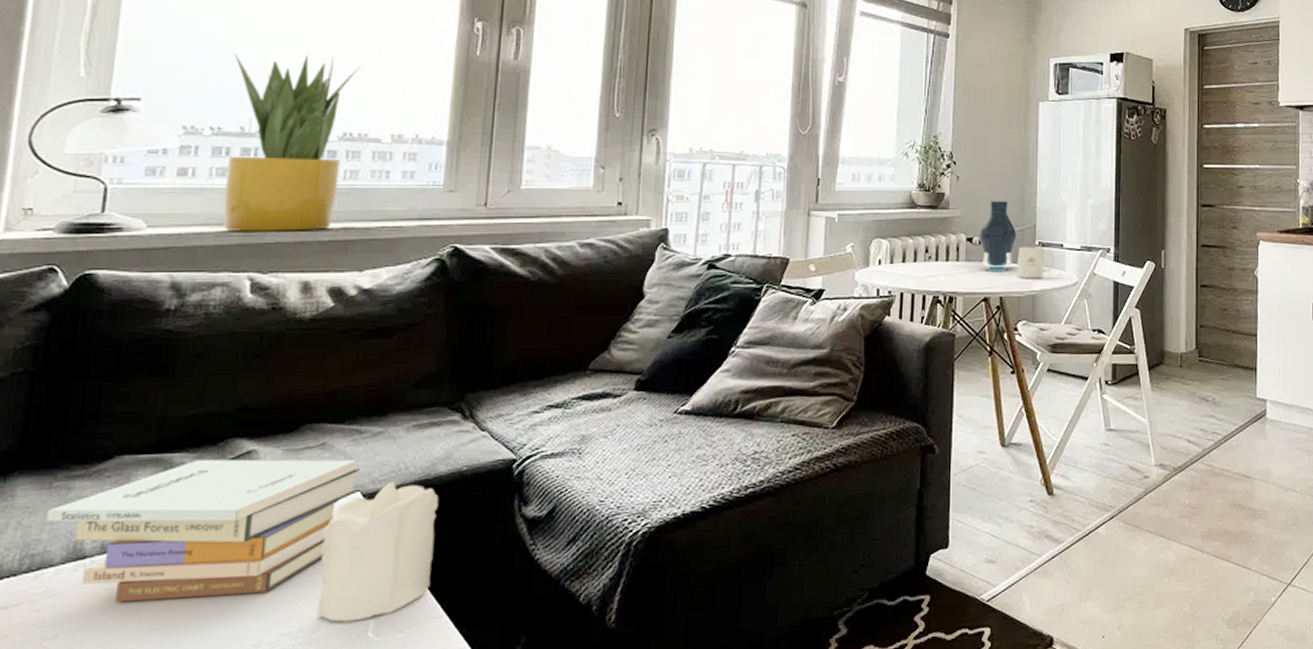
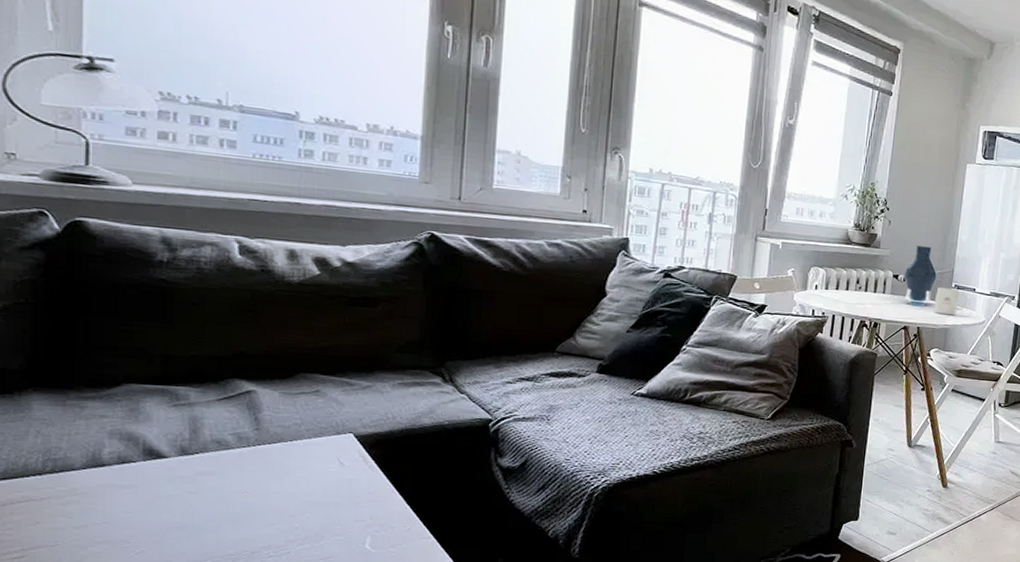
books: present [46,459,361,603] -> none [64,393,352,508]
planter: present [223,53,362,232] -> none [205,26,335,205]
candle: present [317,480,439,623] -> none [319,427,424,536]

